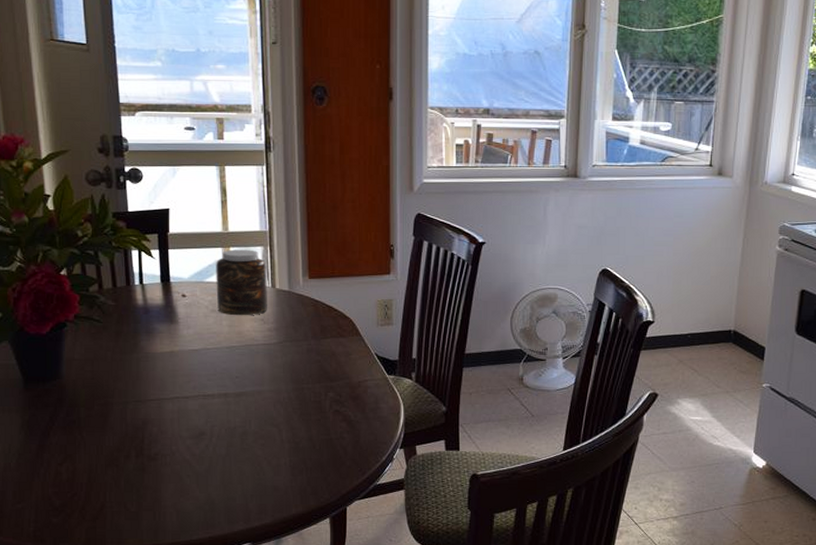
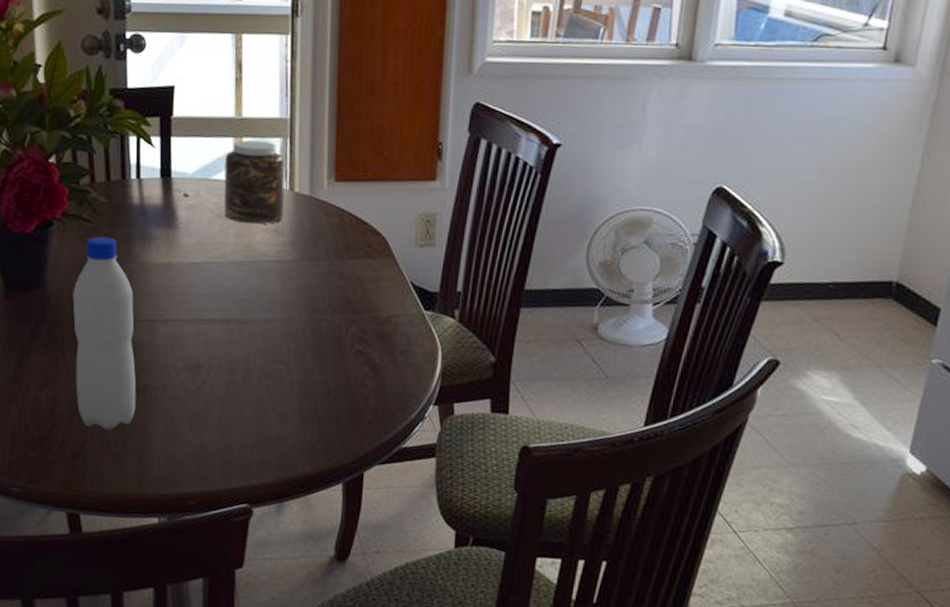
water bottle: none [87,333,148,493] -> present [73,236,136,430]

